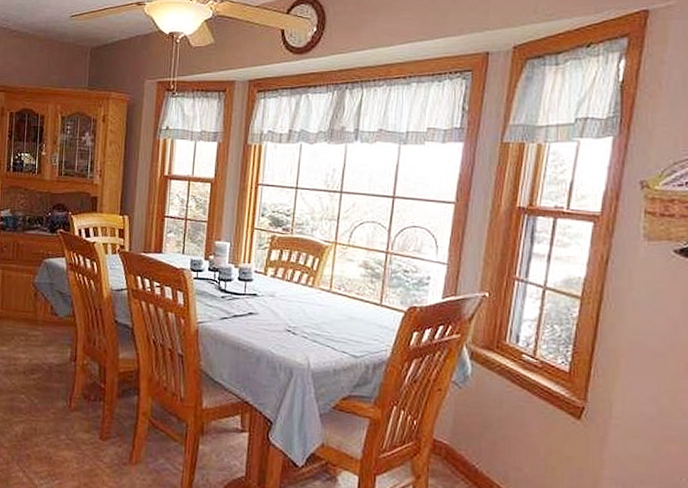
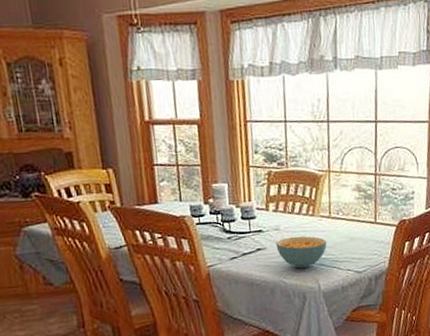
cereal bowl: none [269,305,323,341] -> present [276,236,327,268]

